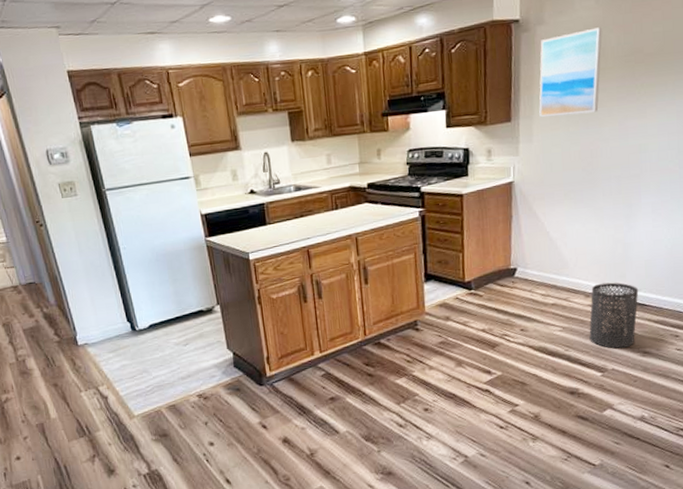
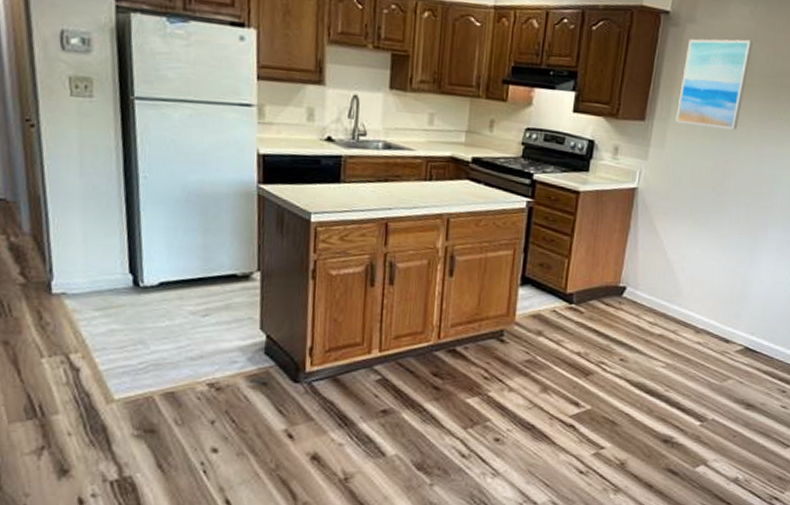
trash can: present [589,282,639,349] -> none [693,320,752,397]

